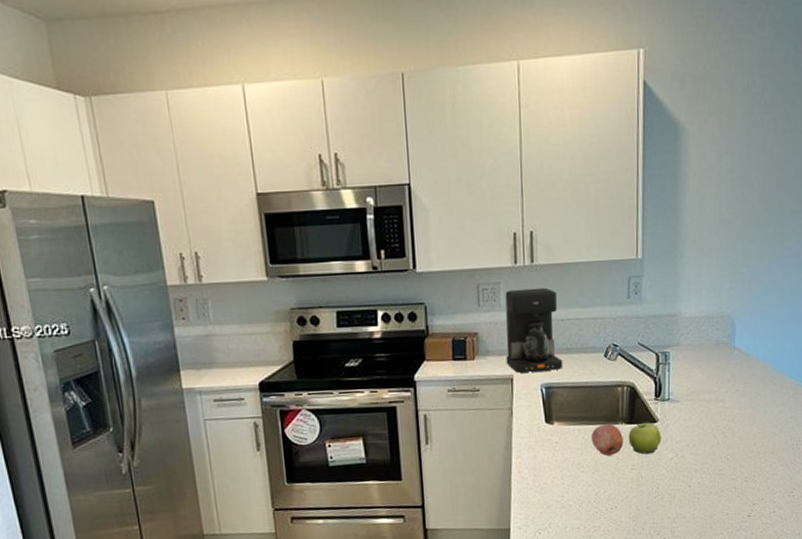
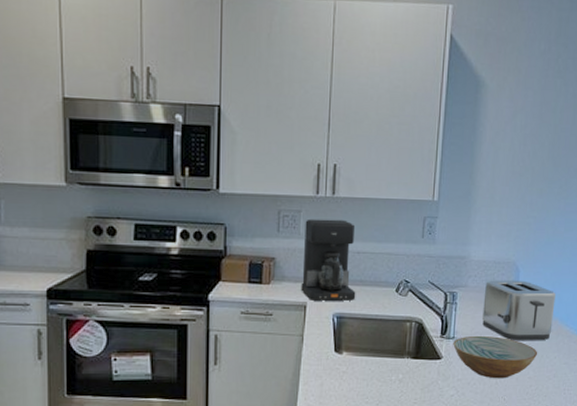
fruit: present [591,424,623,456] -> none [377,357,408,388]
fruit: present [628,422,662,454] -> none [413,358,444,390]
bowl: none [669,394,761,439] -> present [453,335,538,379]
toaster: none [698,333,777,397] -> present [482,280,556,340]

